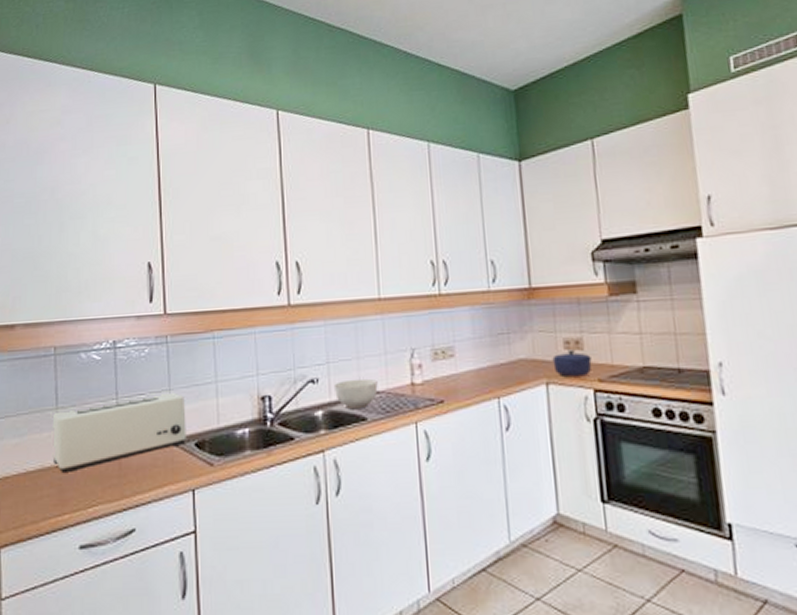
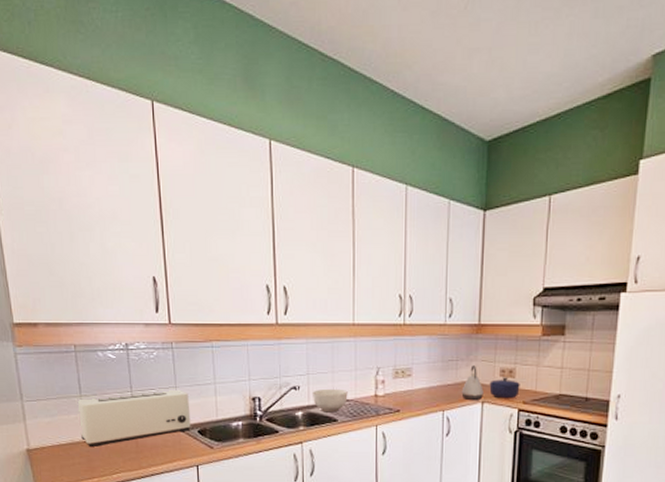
kettle: none [518,338,547,382] -> present [461,365,484,400]

